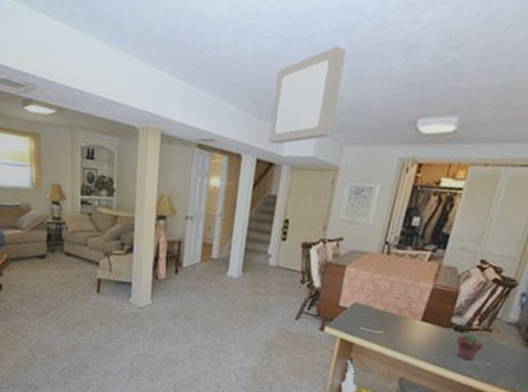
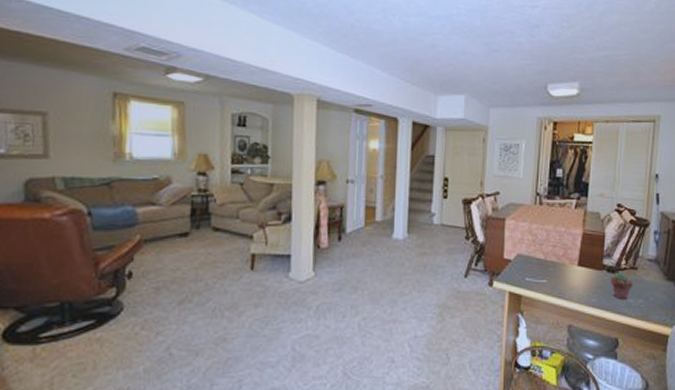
ceiling light: present [268,45,346,145] -> none [421,23,481,108]

